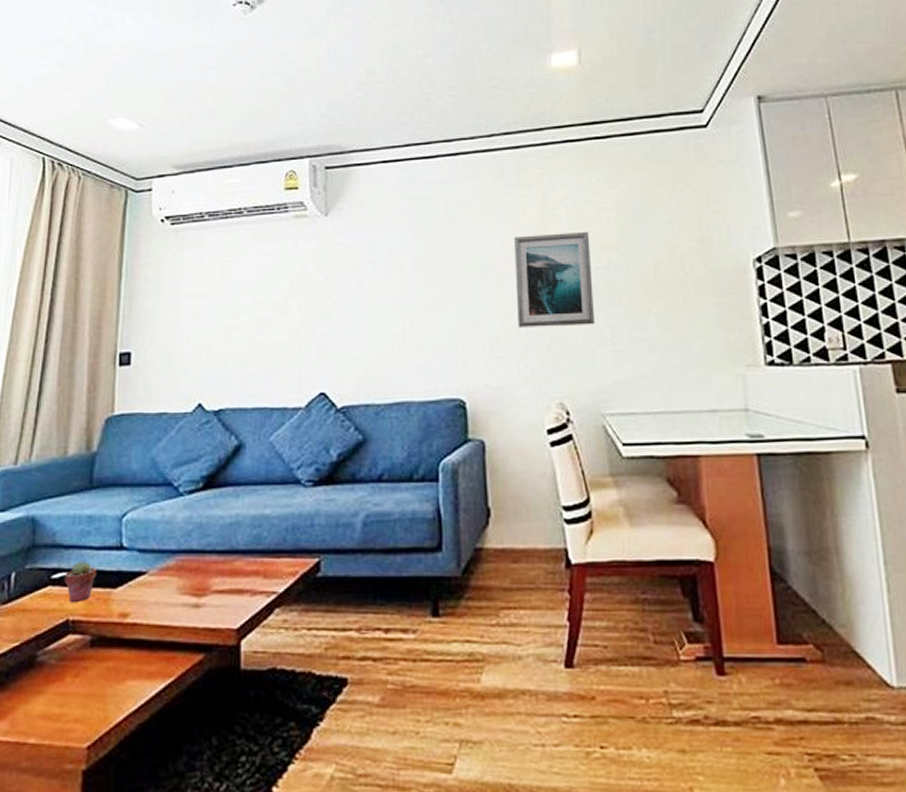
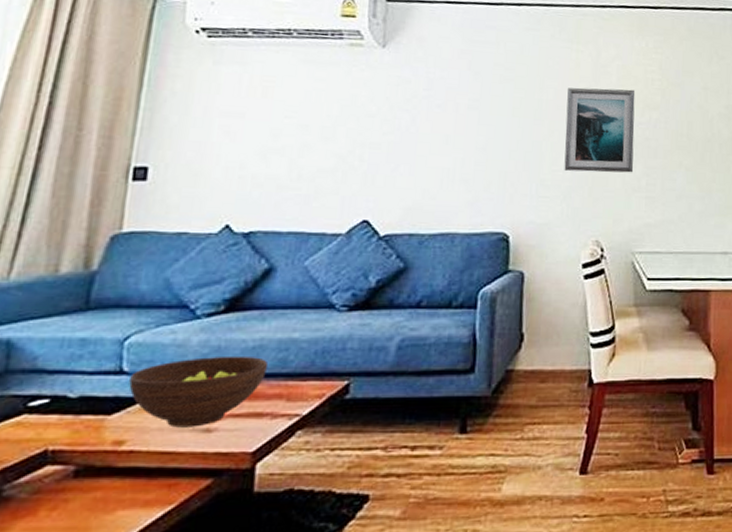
potted succulent: present [64,561,96,603] -> none [44,387,87,432]
fruit bowl: none [129,532,245,602] -> present [129,356,269,428]

